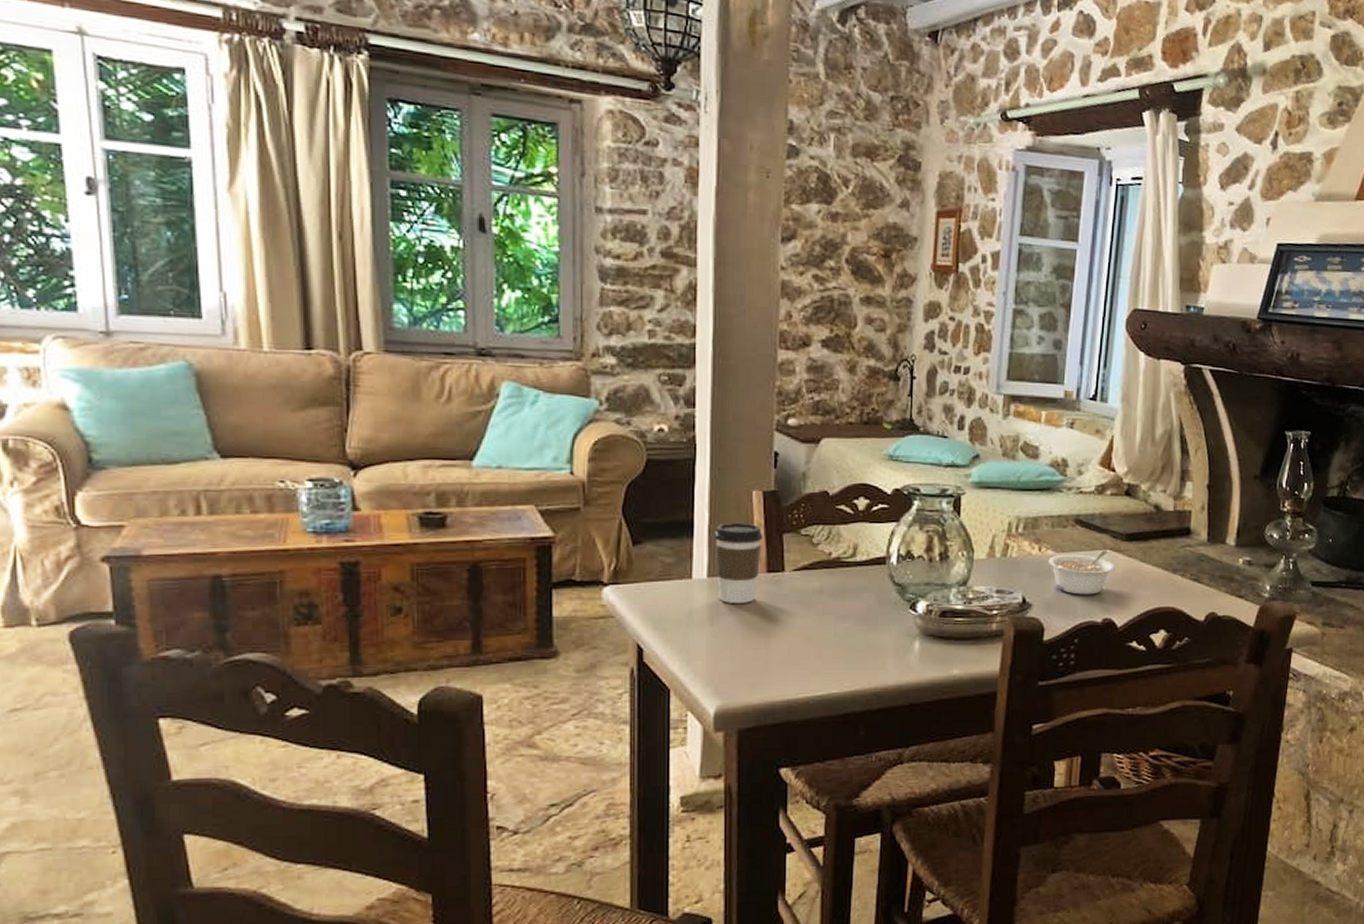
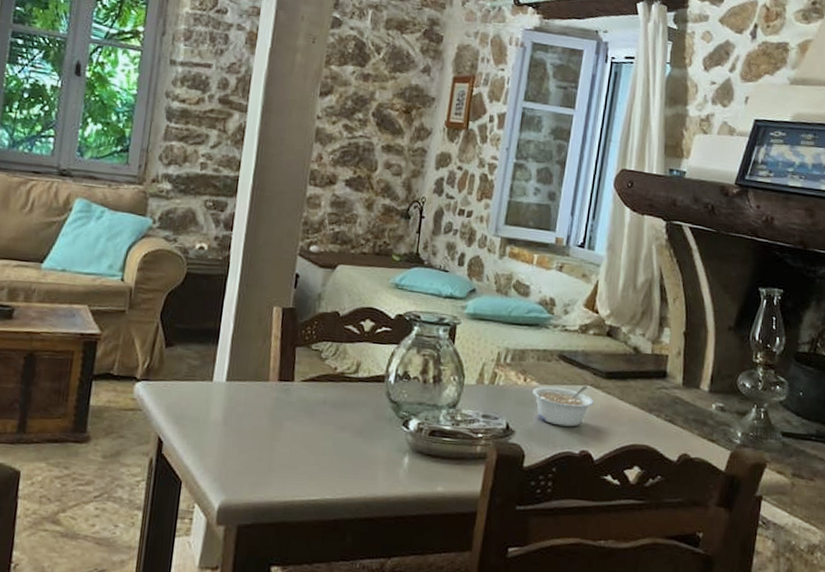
coffee cup: present [713,522,763,603] -> none [234,333,279,408]

